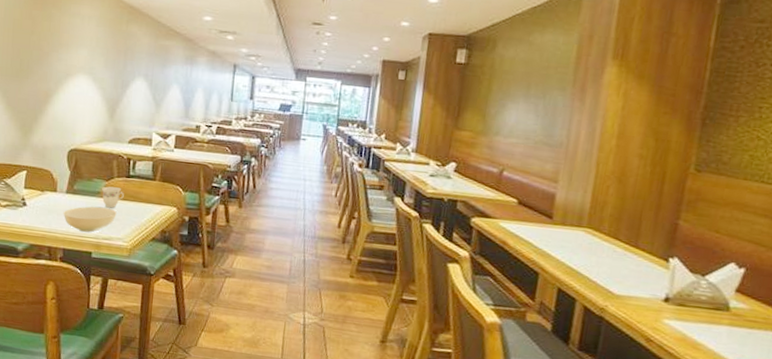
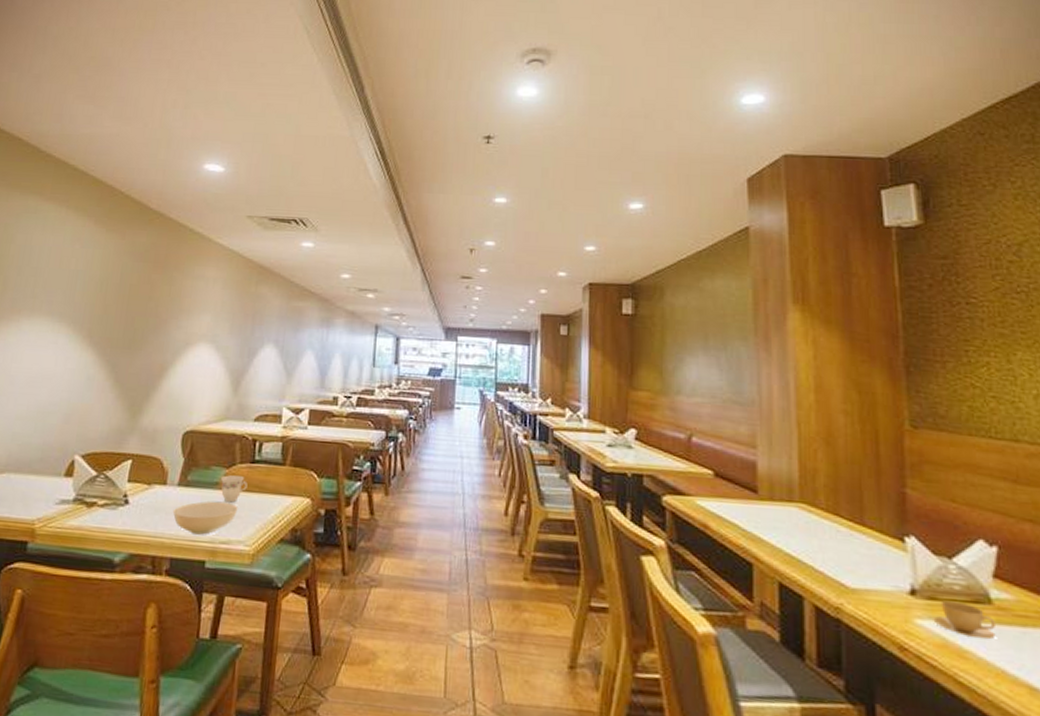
teacup: none [678,307,729,337] -> present [933,600,996,640]

